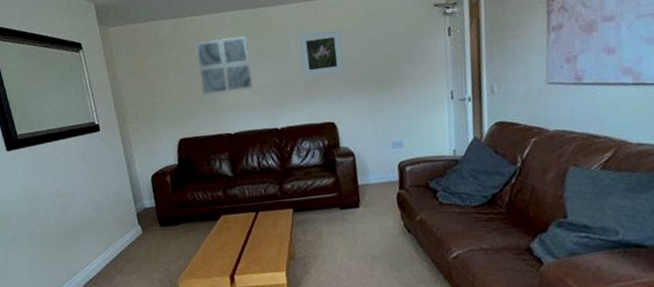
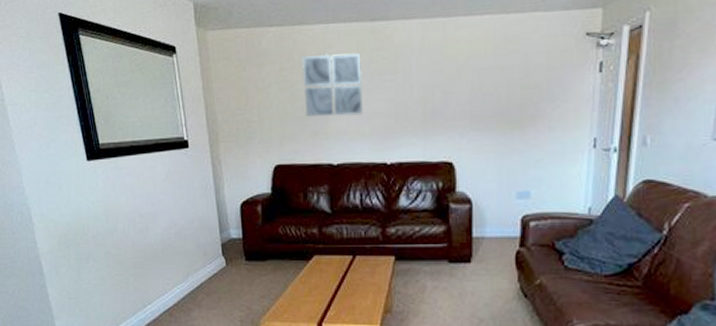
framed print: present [298,29,345,79] -> none [421,53,472,108]

